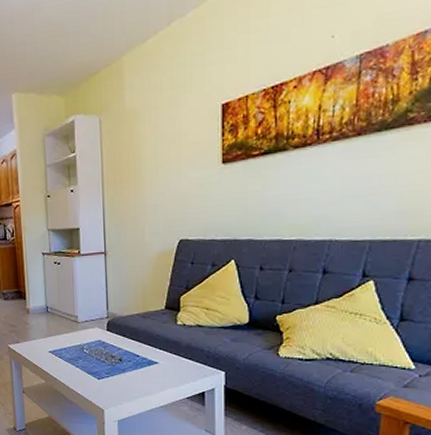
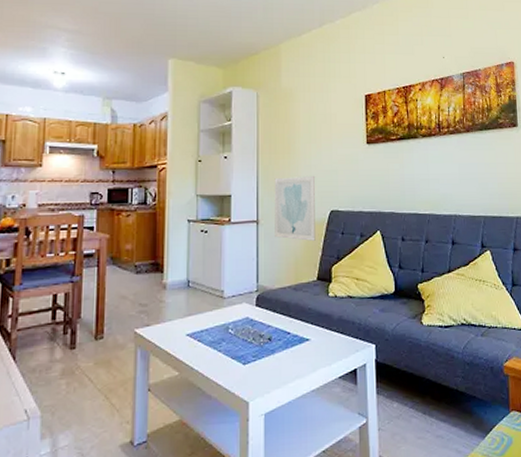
wall art: none [120,203,163,271] -> present [274,175,316,241]

